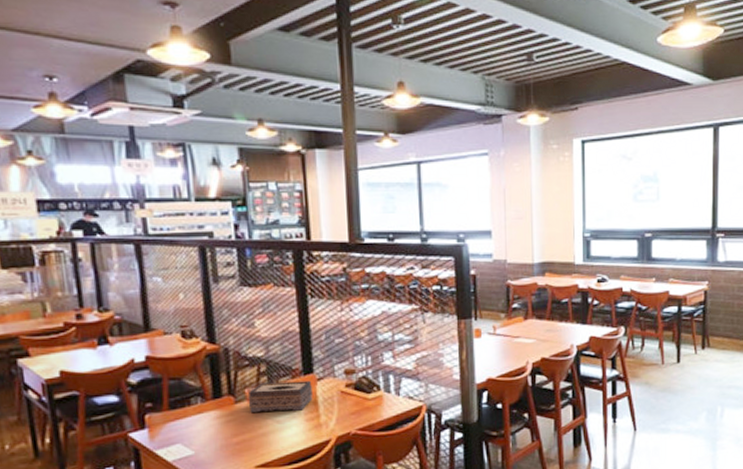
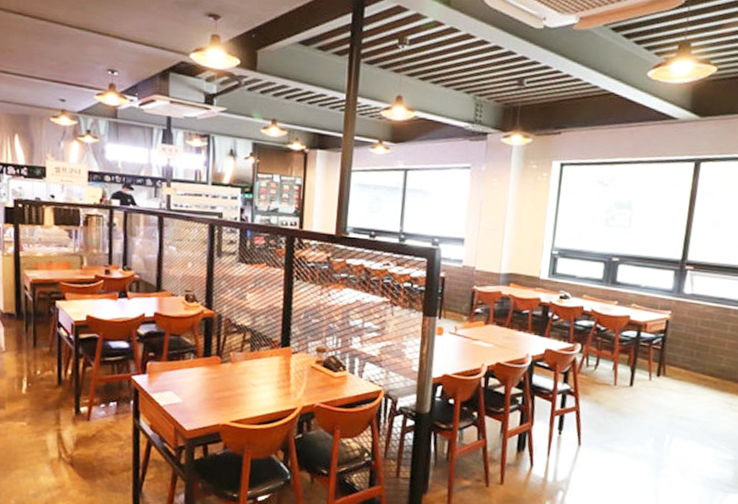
tissue box: present [247,380,313,412] -> none [231,349,287,378]

